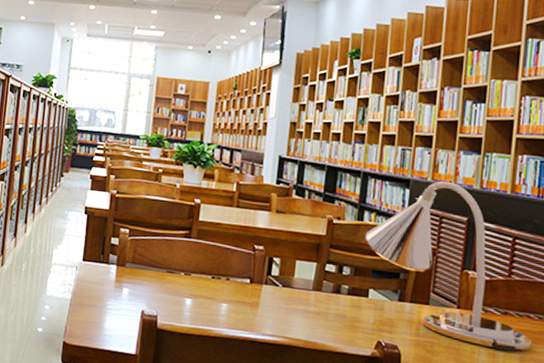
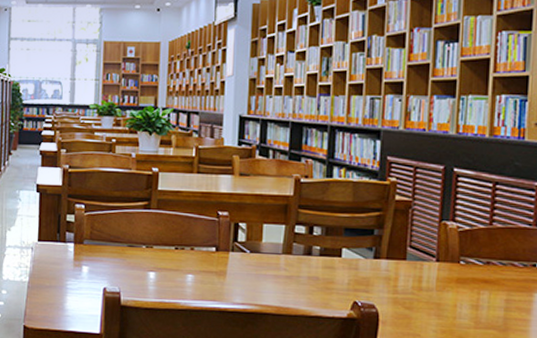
table lamp: present [365,180,533,352] -> none [335,128,518,302]

